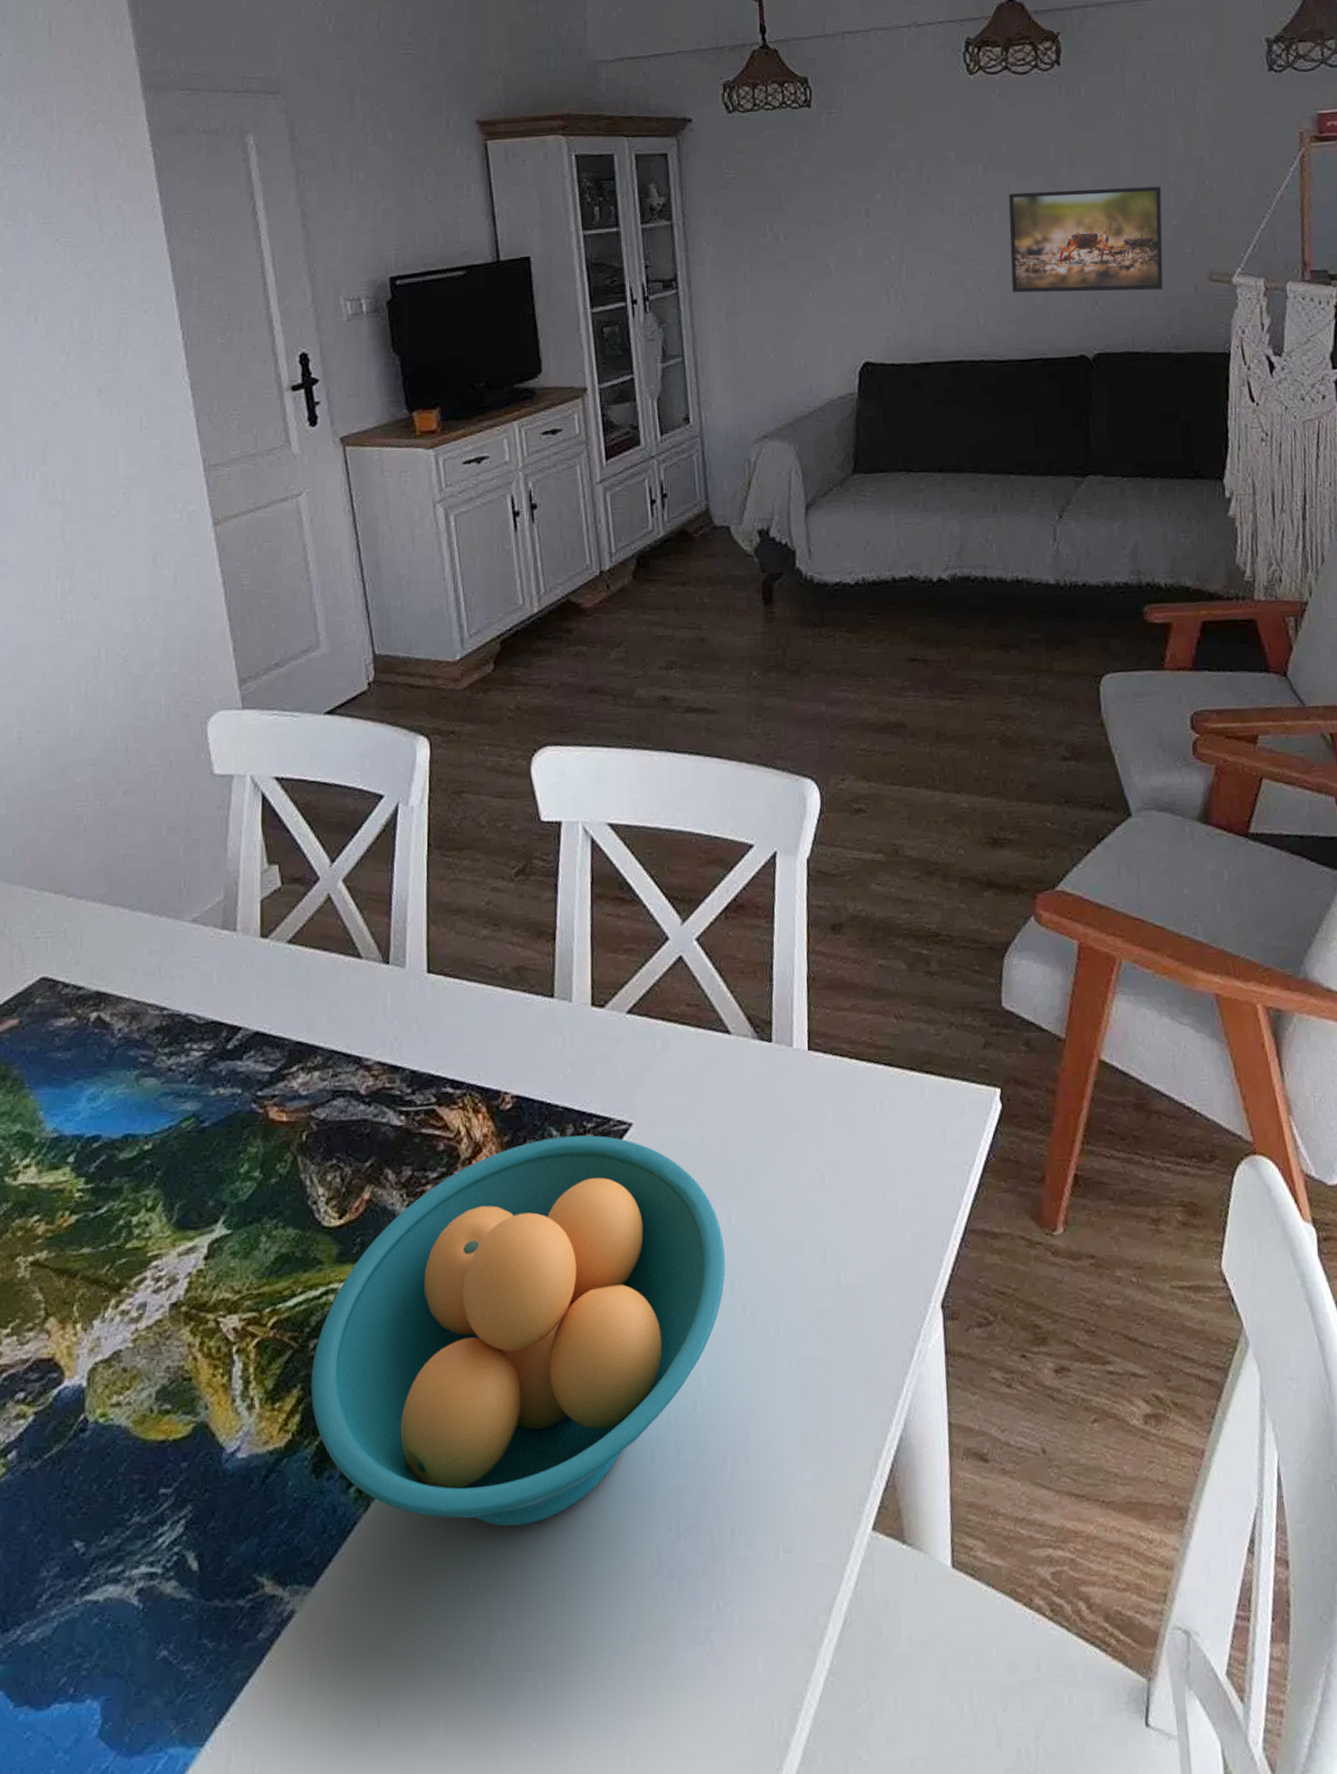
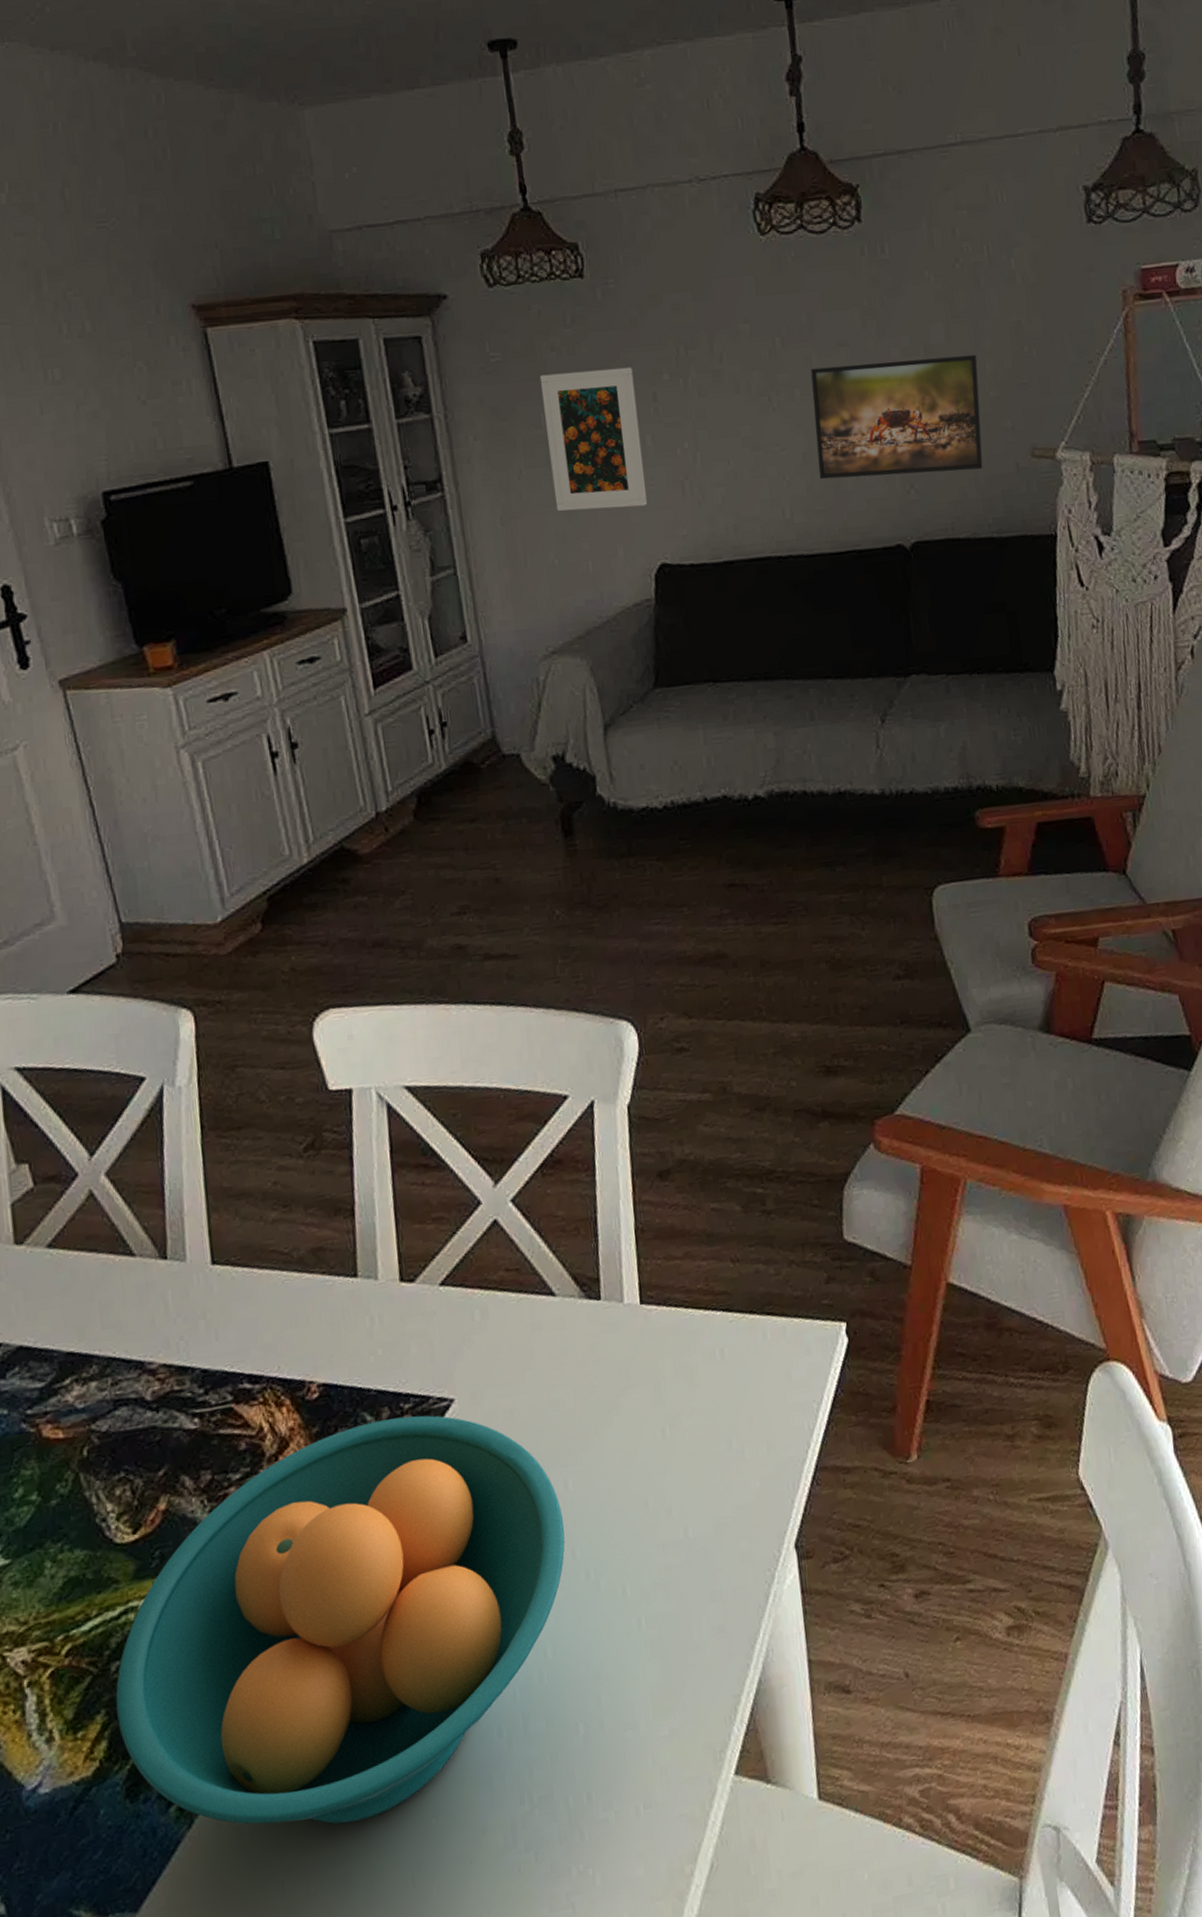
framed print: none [767,186,856,311] -> present [539,367,648,511]

